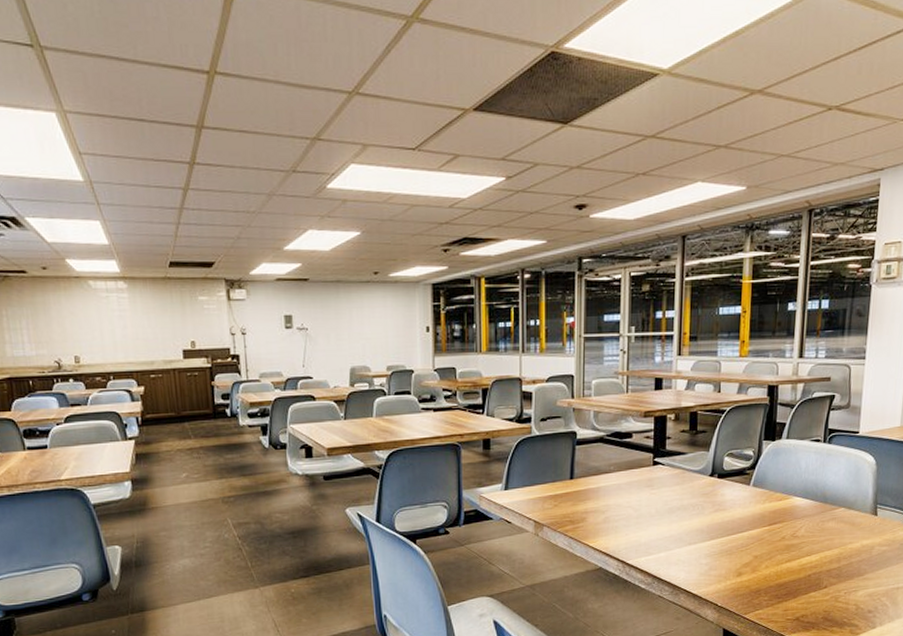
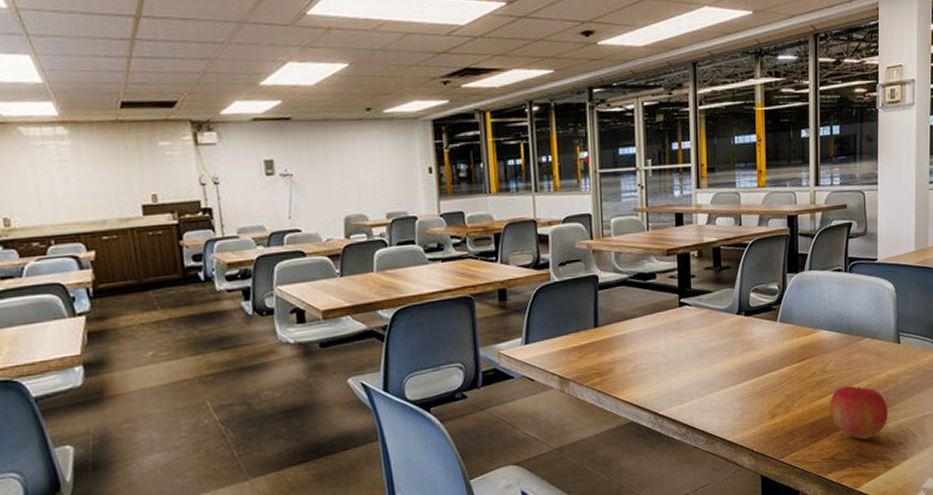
apple: none [798,552,859,605] -> present [830,385,888,440]

